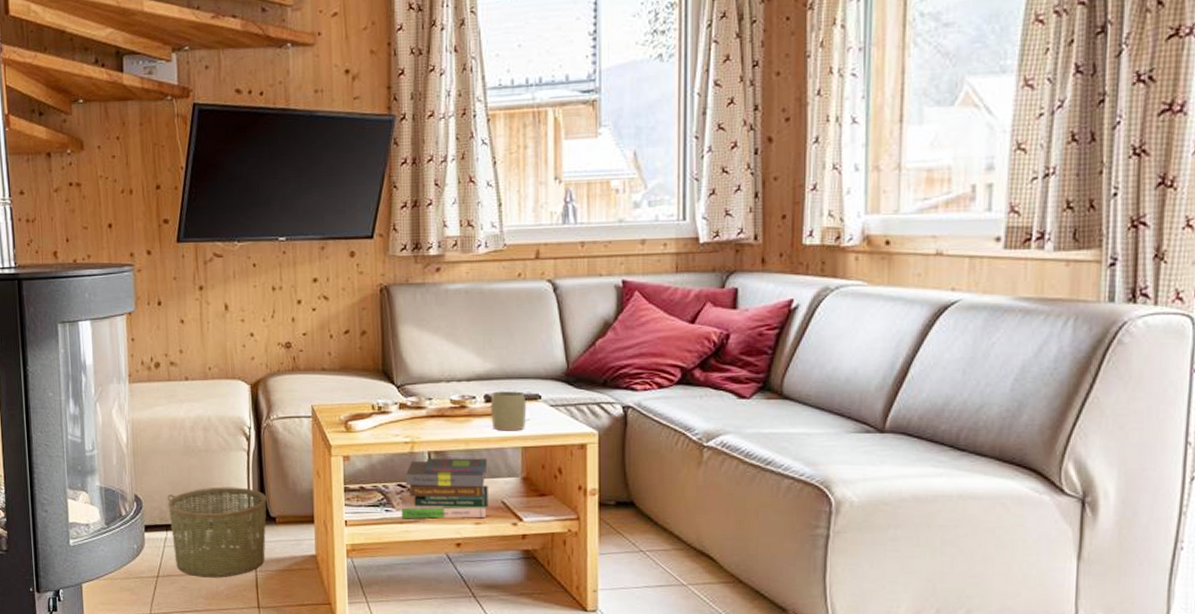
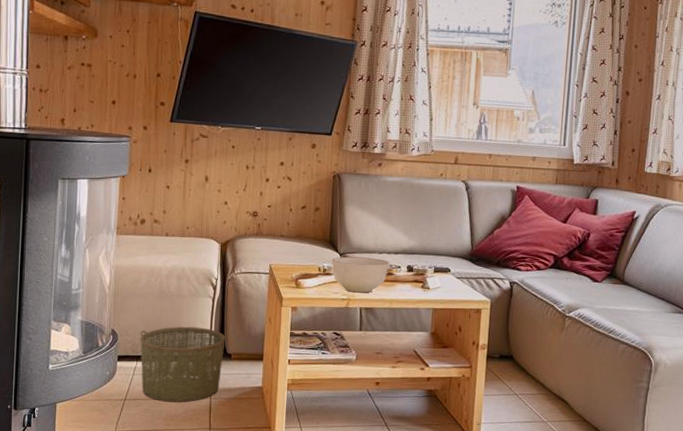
bowl: none [387,389,461,433] -> present [331,256,390,293]
books: present [402,457,488,519] -> none [335,312,406,363]
mug: present [491,391,527,431] -> none [411,263,439,296]

